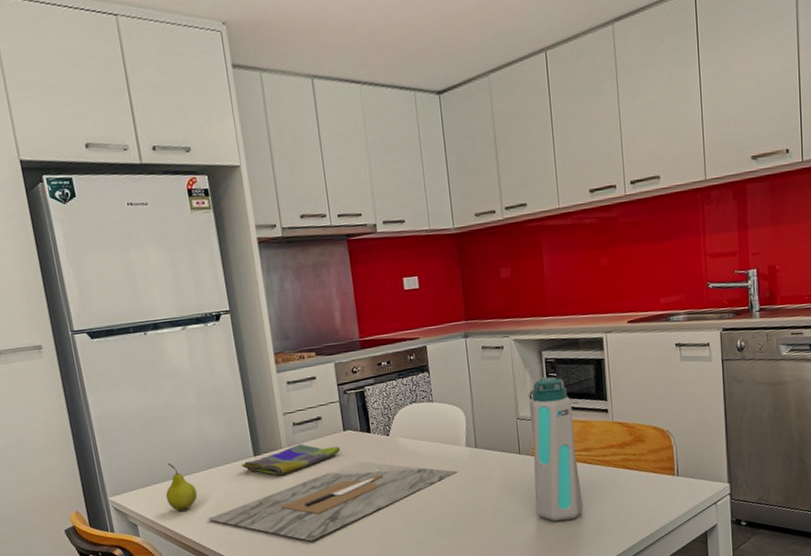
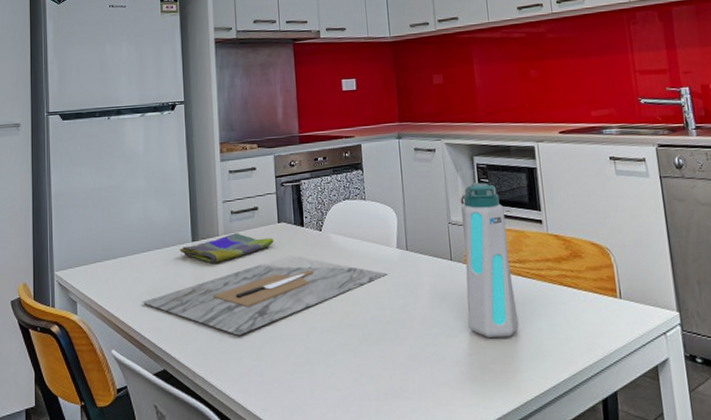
fruit: present [165,462,198,512] -> none [106,241,136,292]

